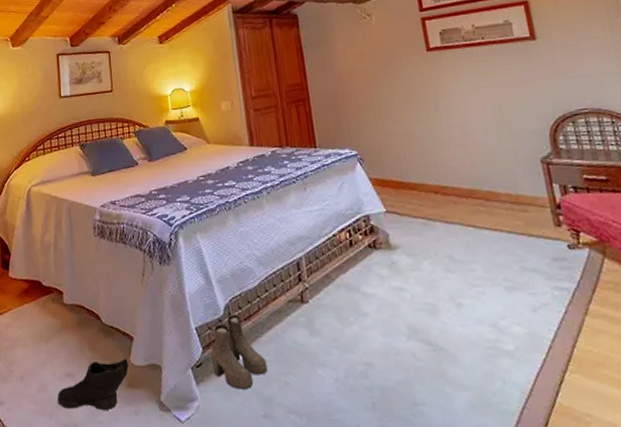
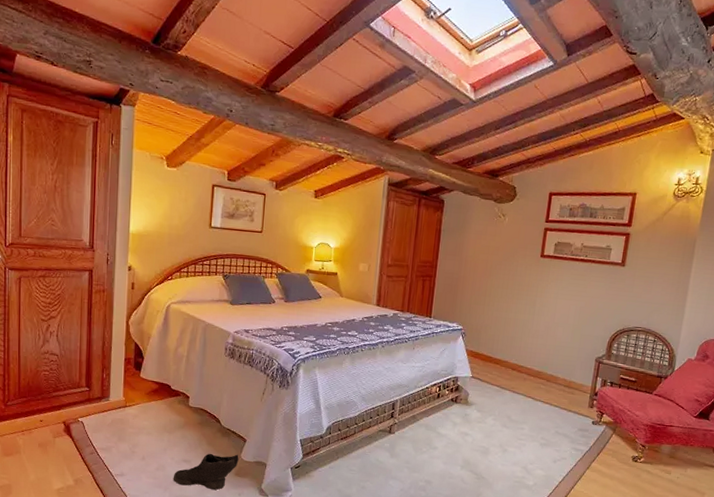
boots: present [210,315,268,389] -> none [308,434,352,488]

